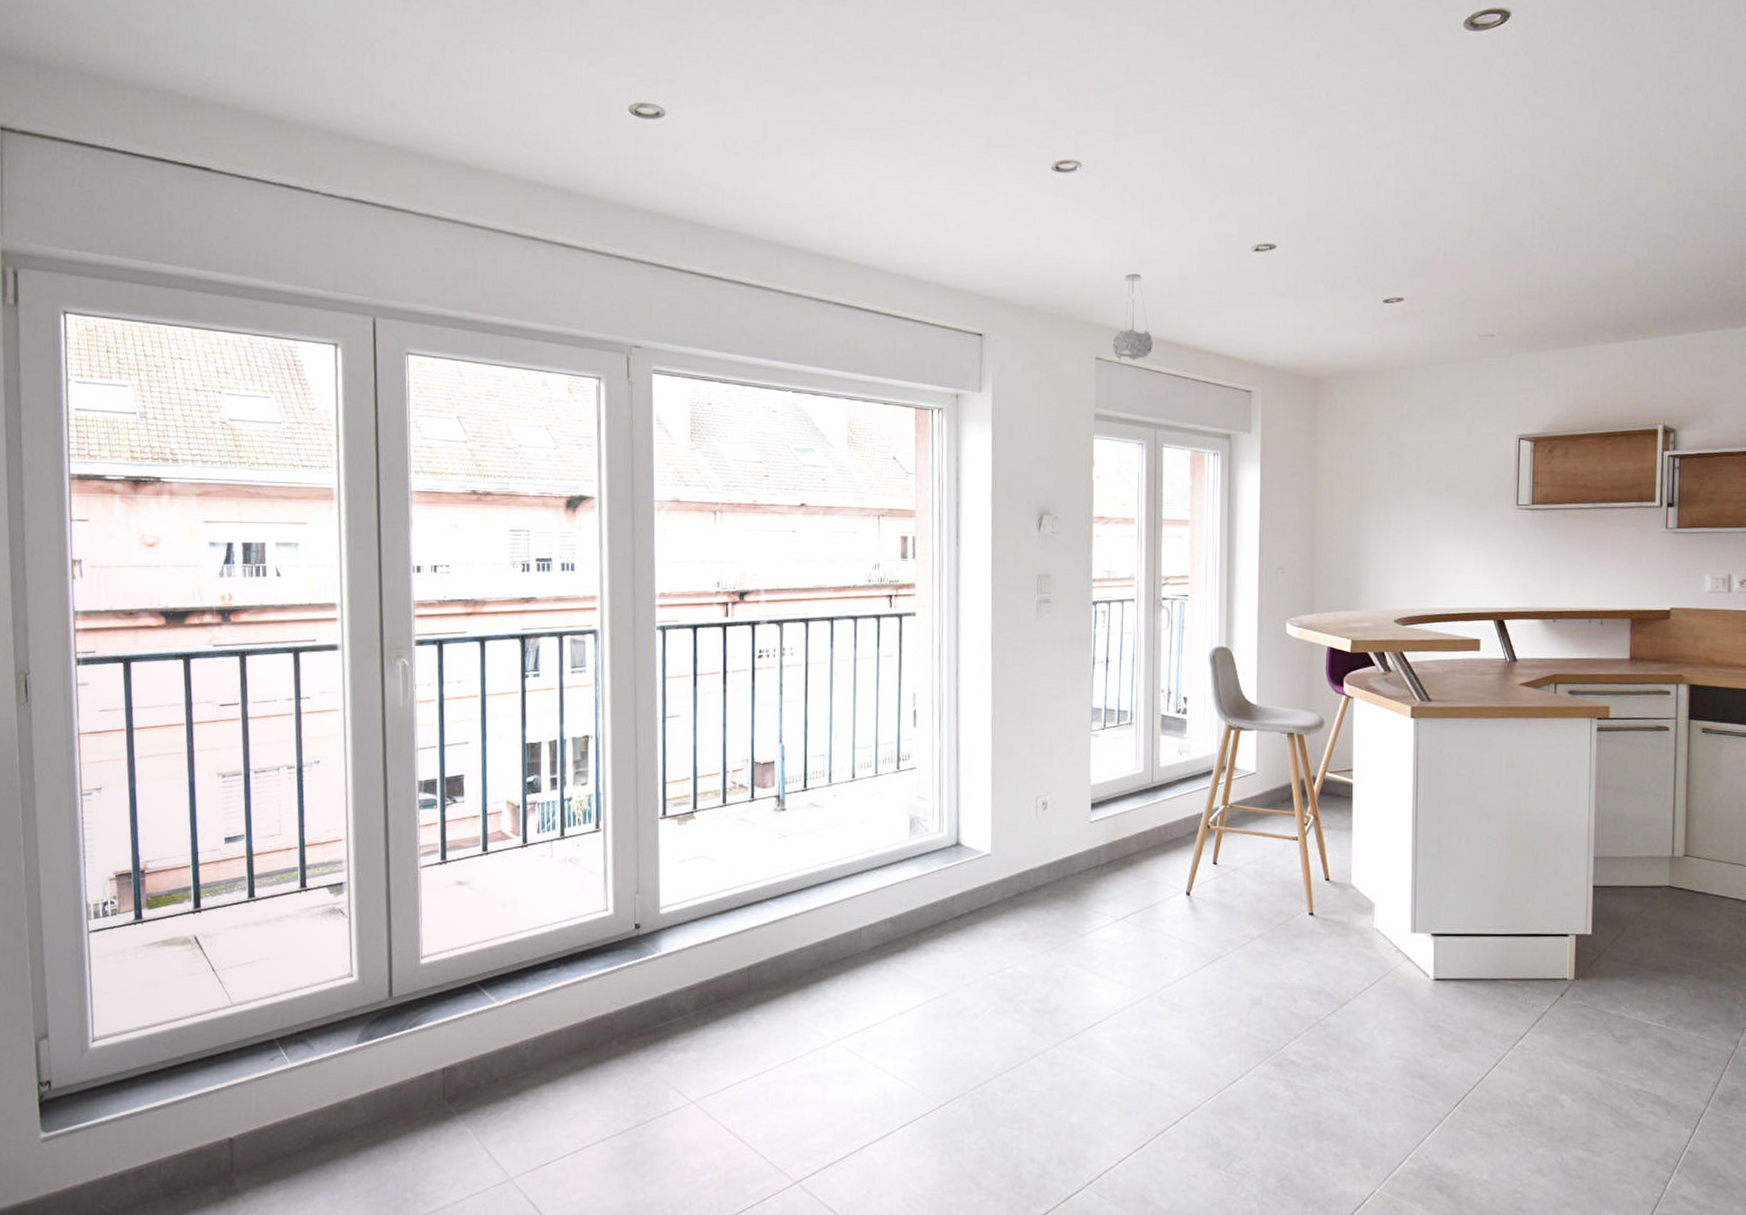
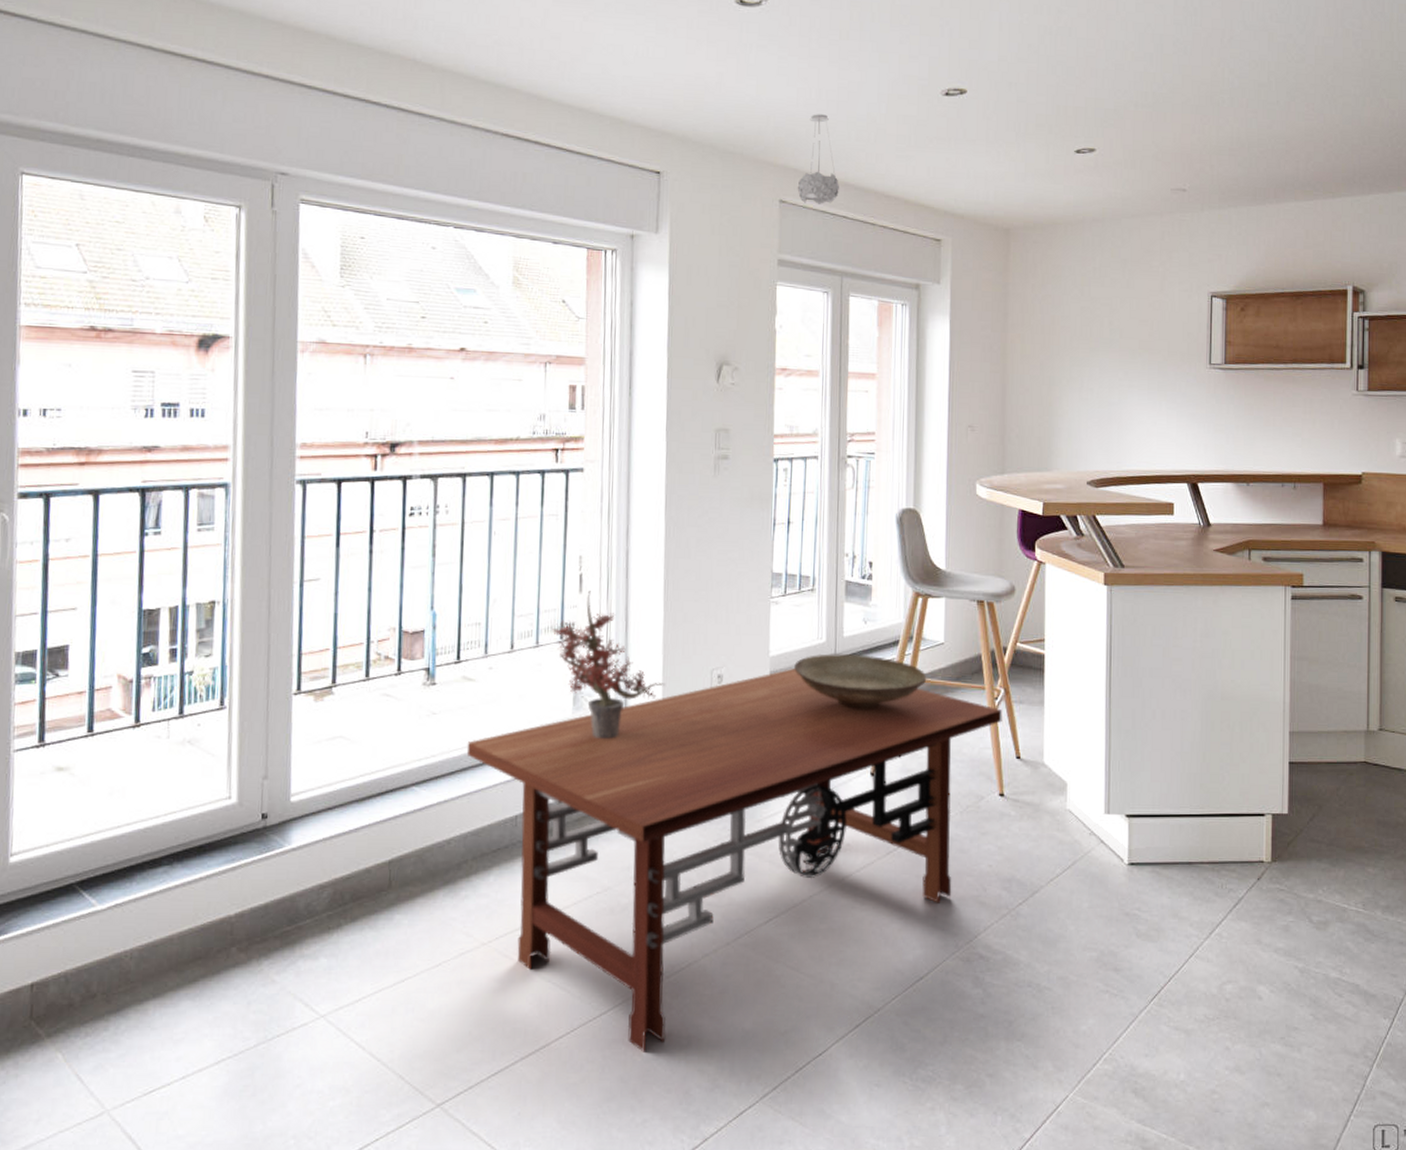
coffee table: none [814,796,1312,1141] -> present [466,669,1003,1052]
potted plant: none [890,725,994,860] -> present [553,591,666,739]
decorative bowl: none [1114,783,1240,835] -> present [794,654,927,711]

